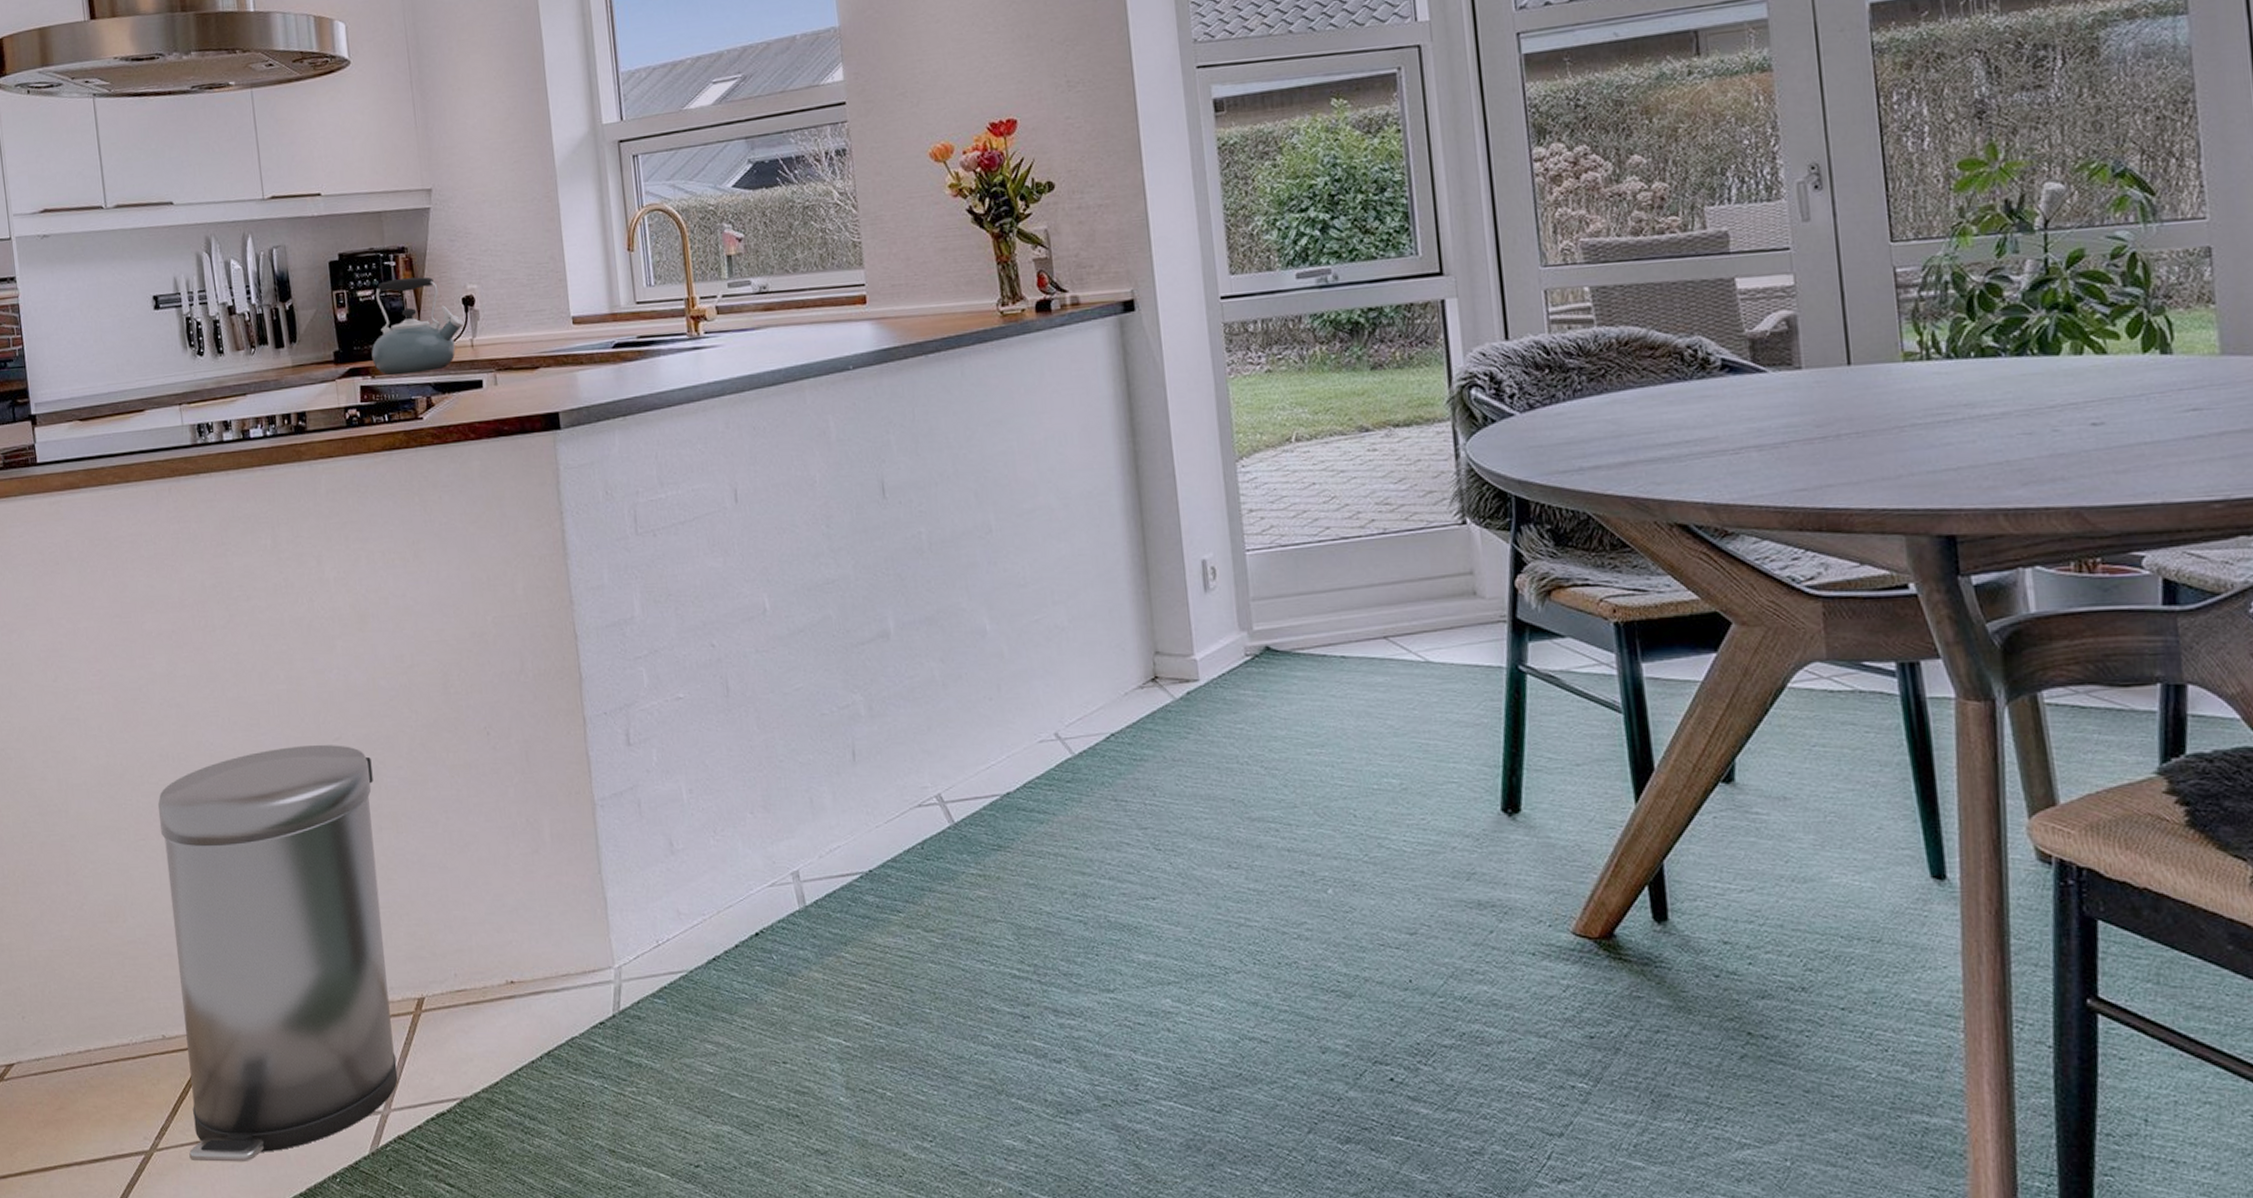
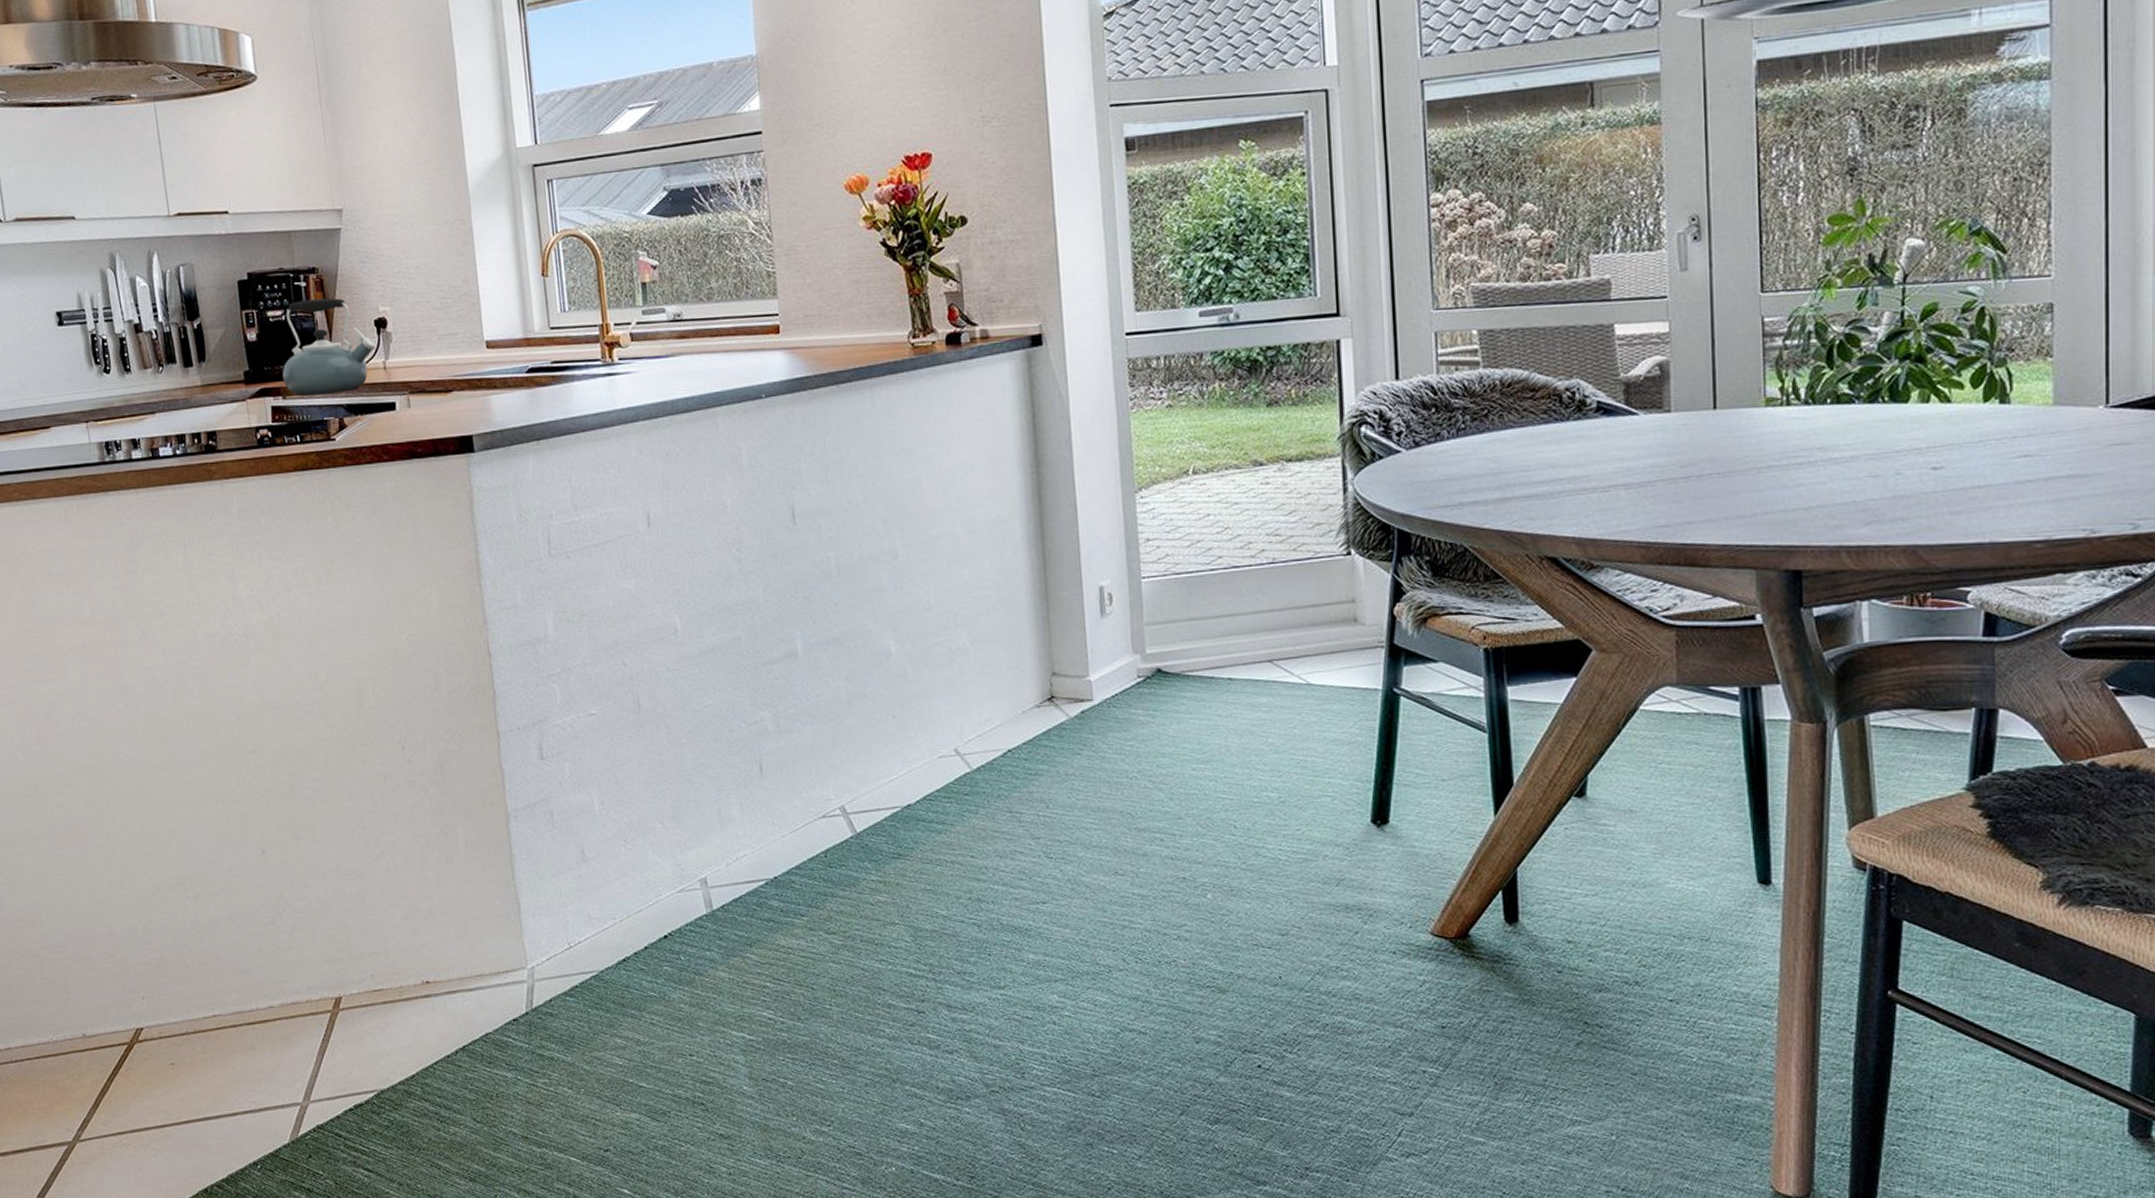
pedal bin: present [157,745,398,1163] -> none [72,757,317,1152]

